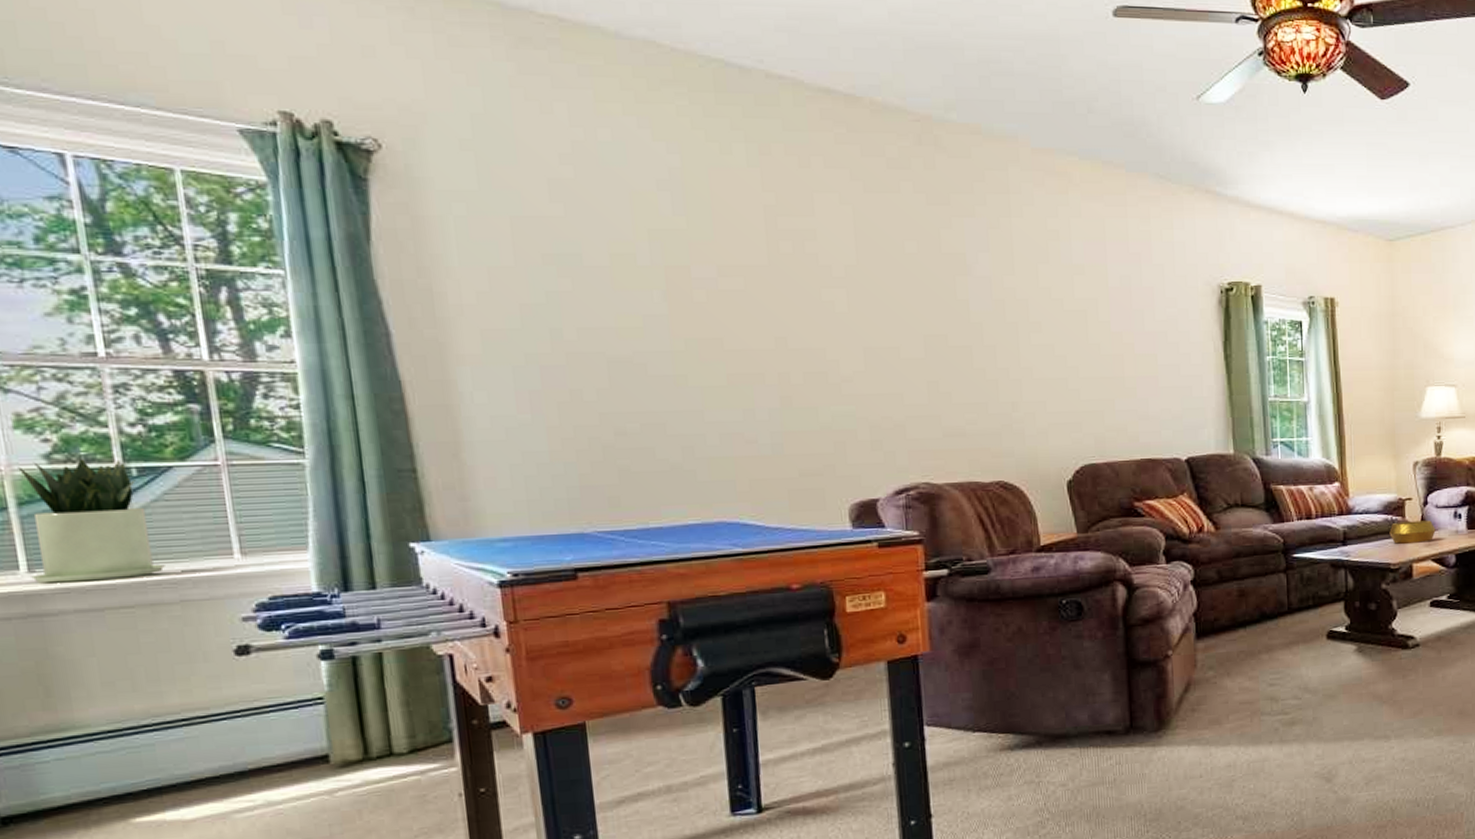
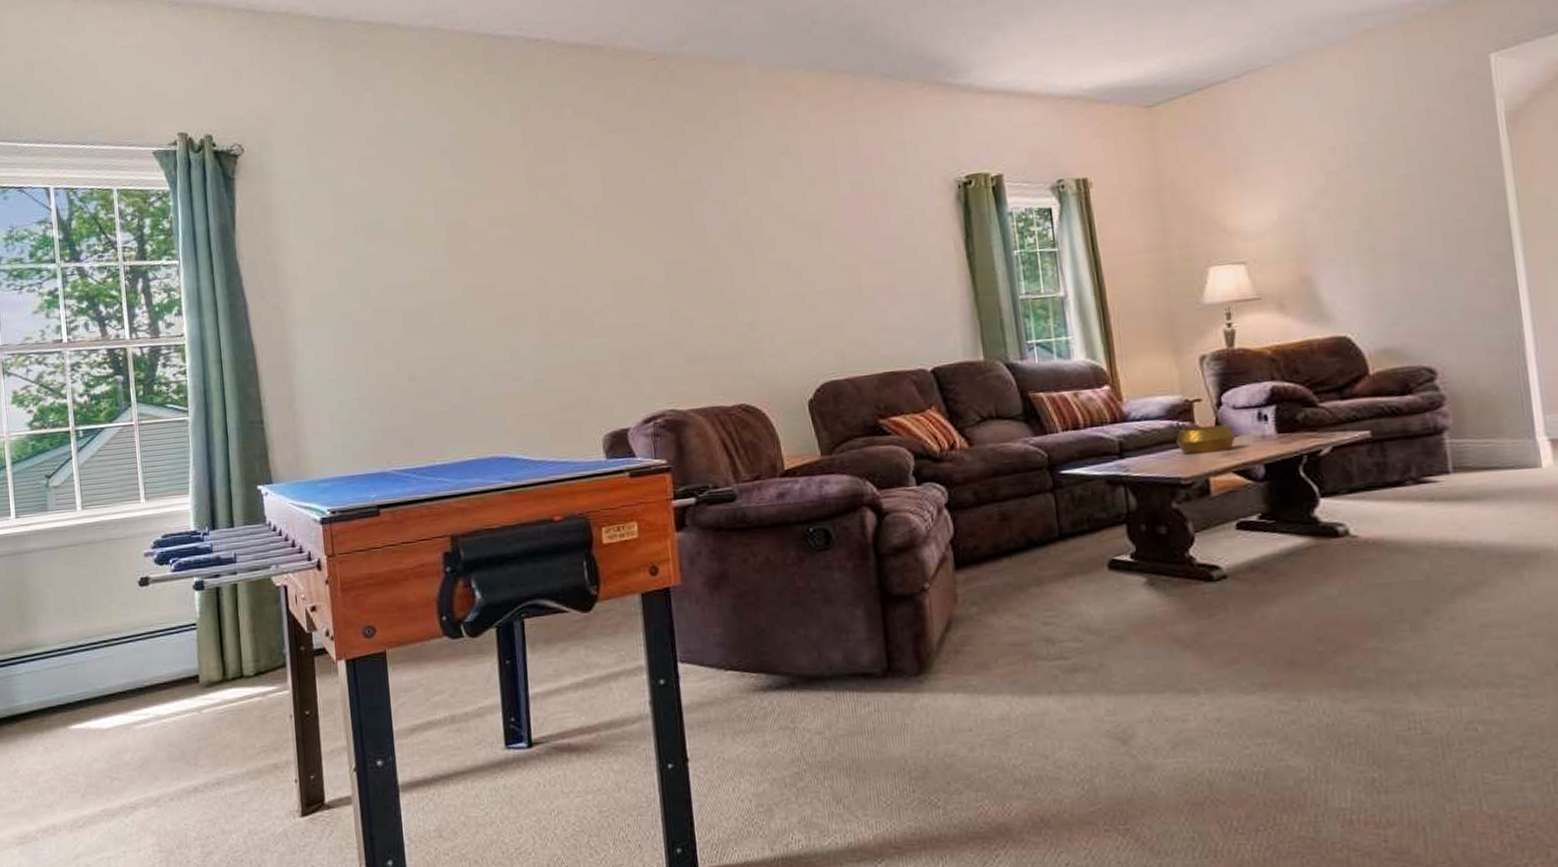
planter: present [18,459,165,583] -> none [13,425,97,527]

